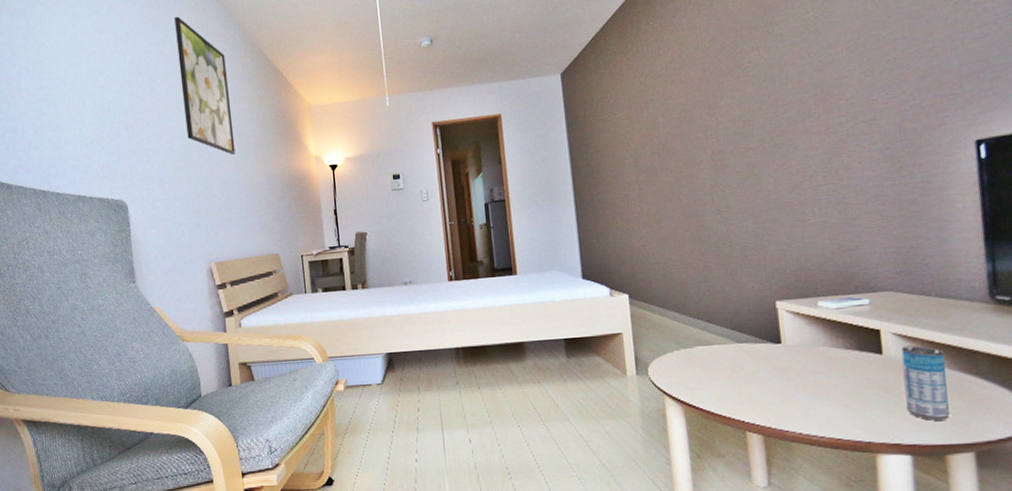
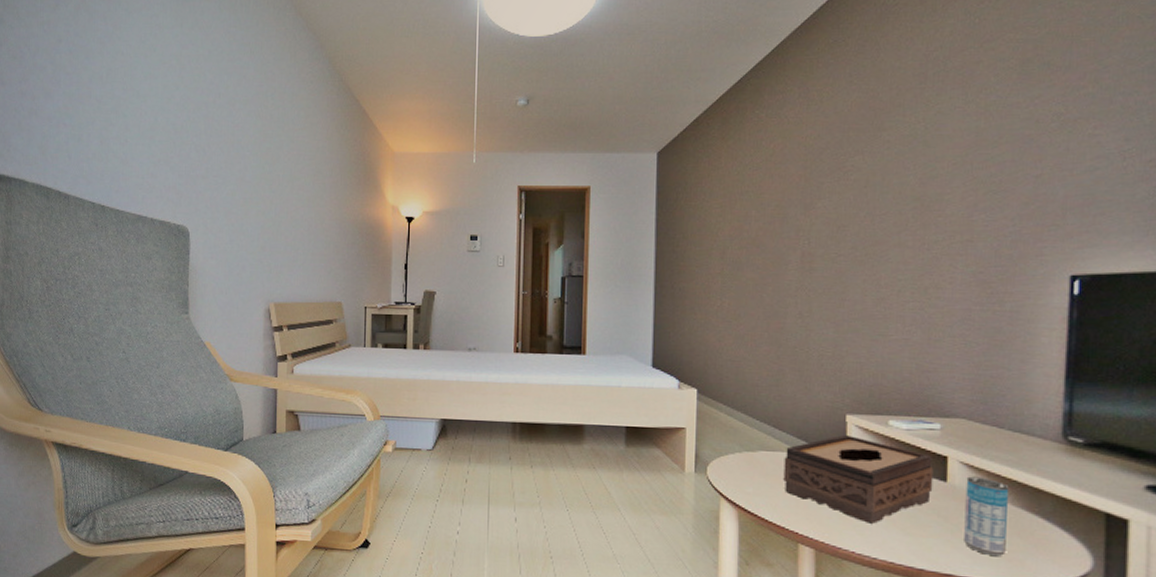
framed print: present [174,16,236,155] -> none [260,40,311,194]
tissue box: none [721,320,870,404] -> present [783,434,934,524]

